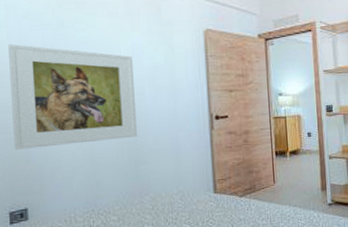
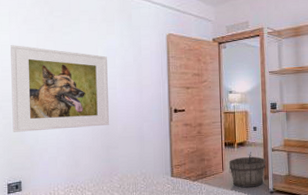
wooden bucket: none [280,160,323,201] -> present [228,152,266,188]

